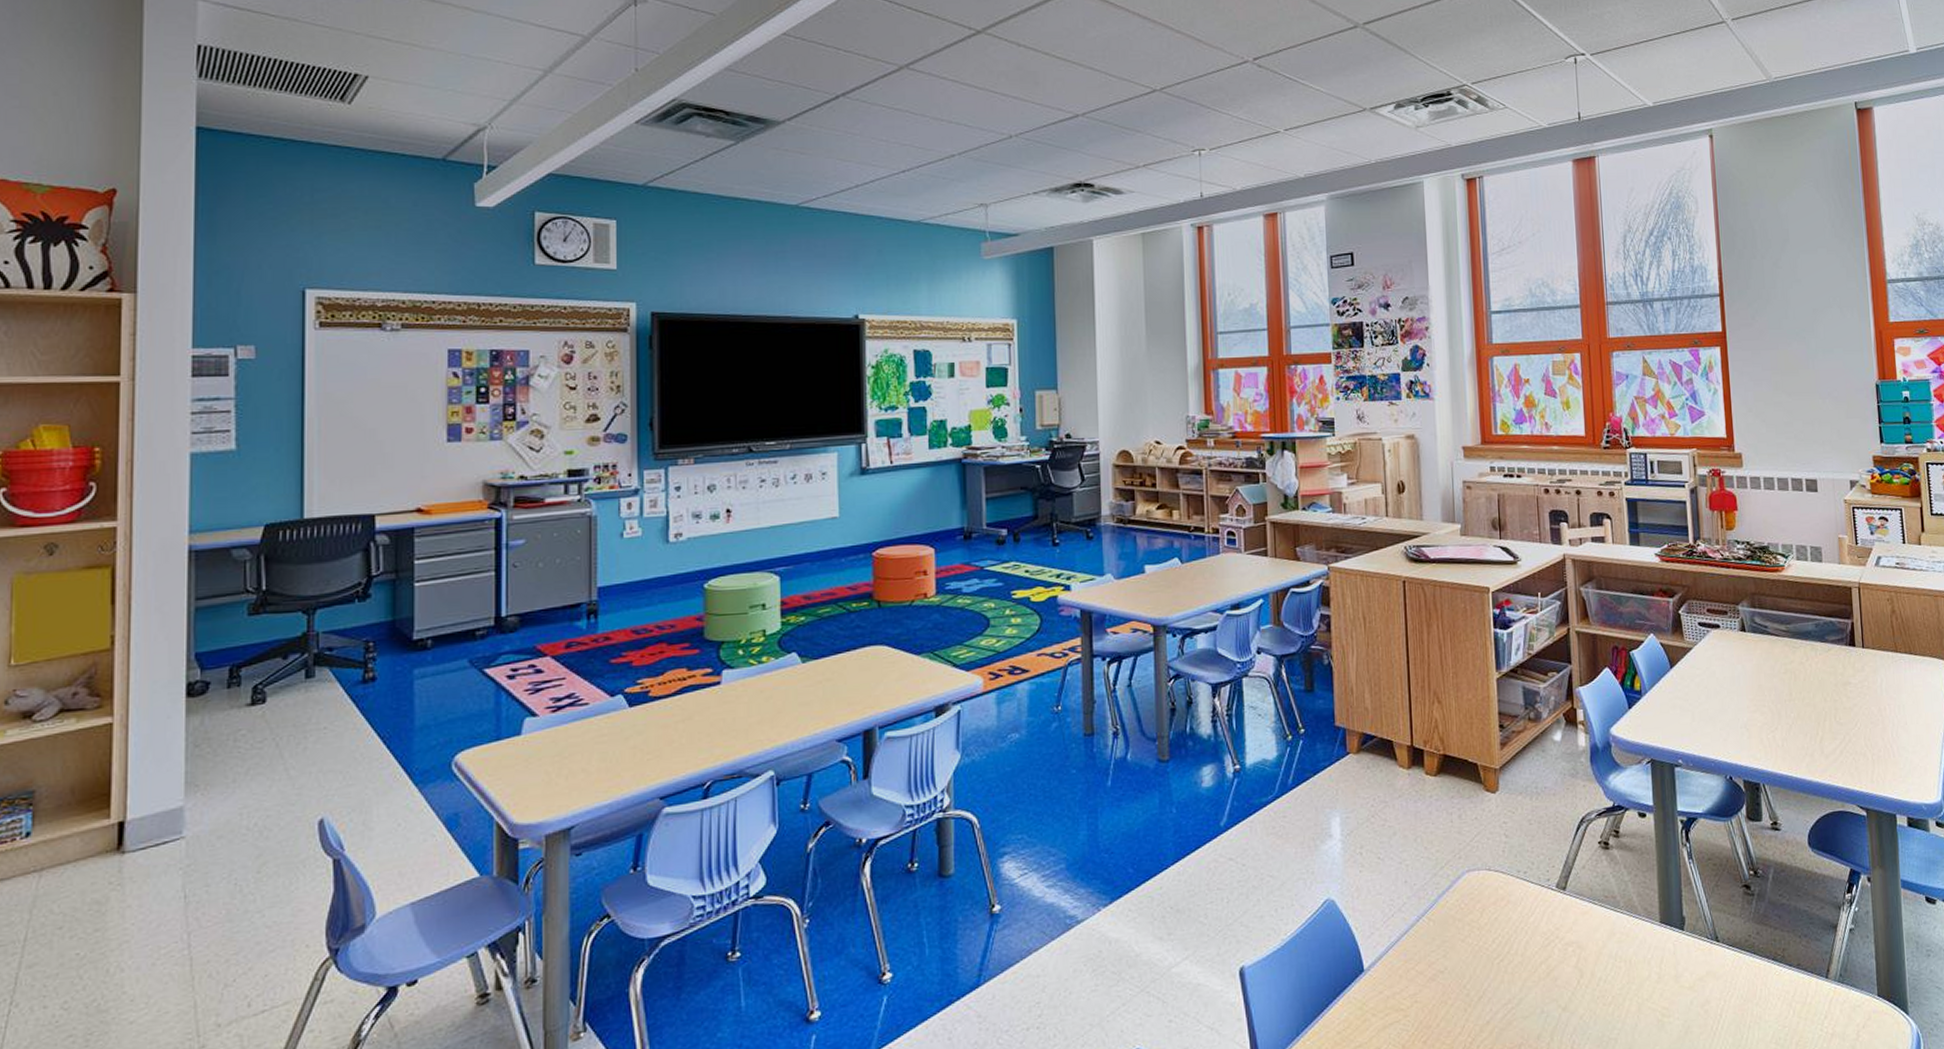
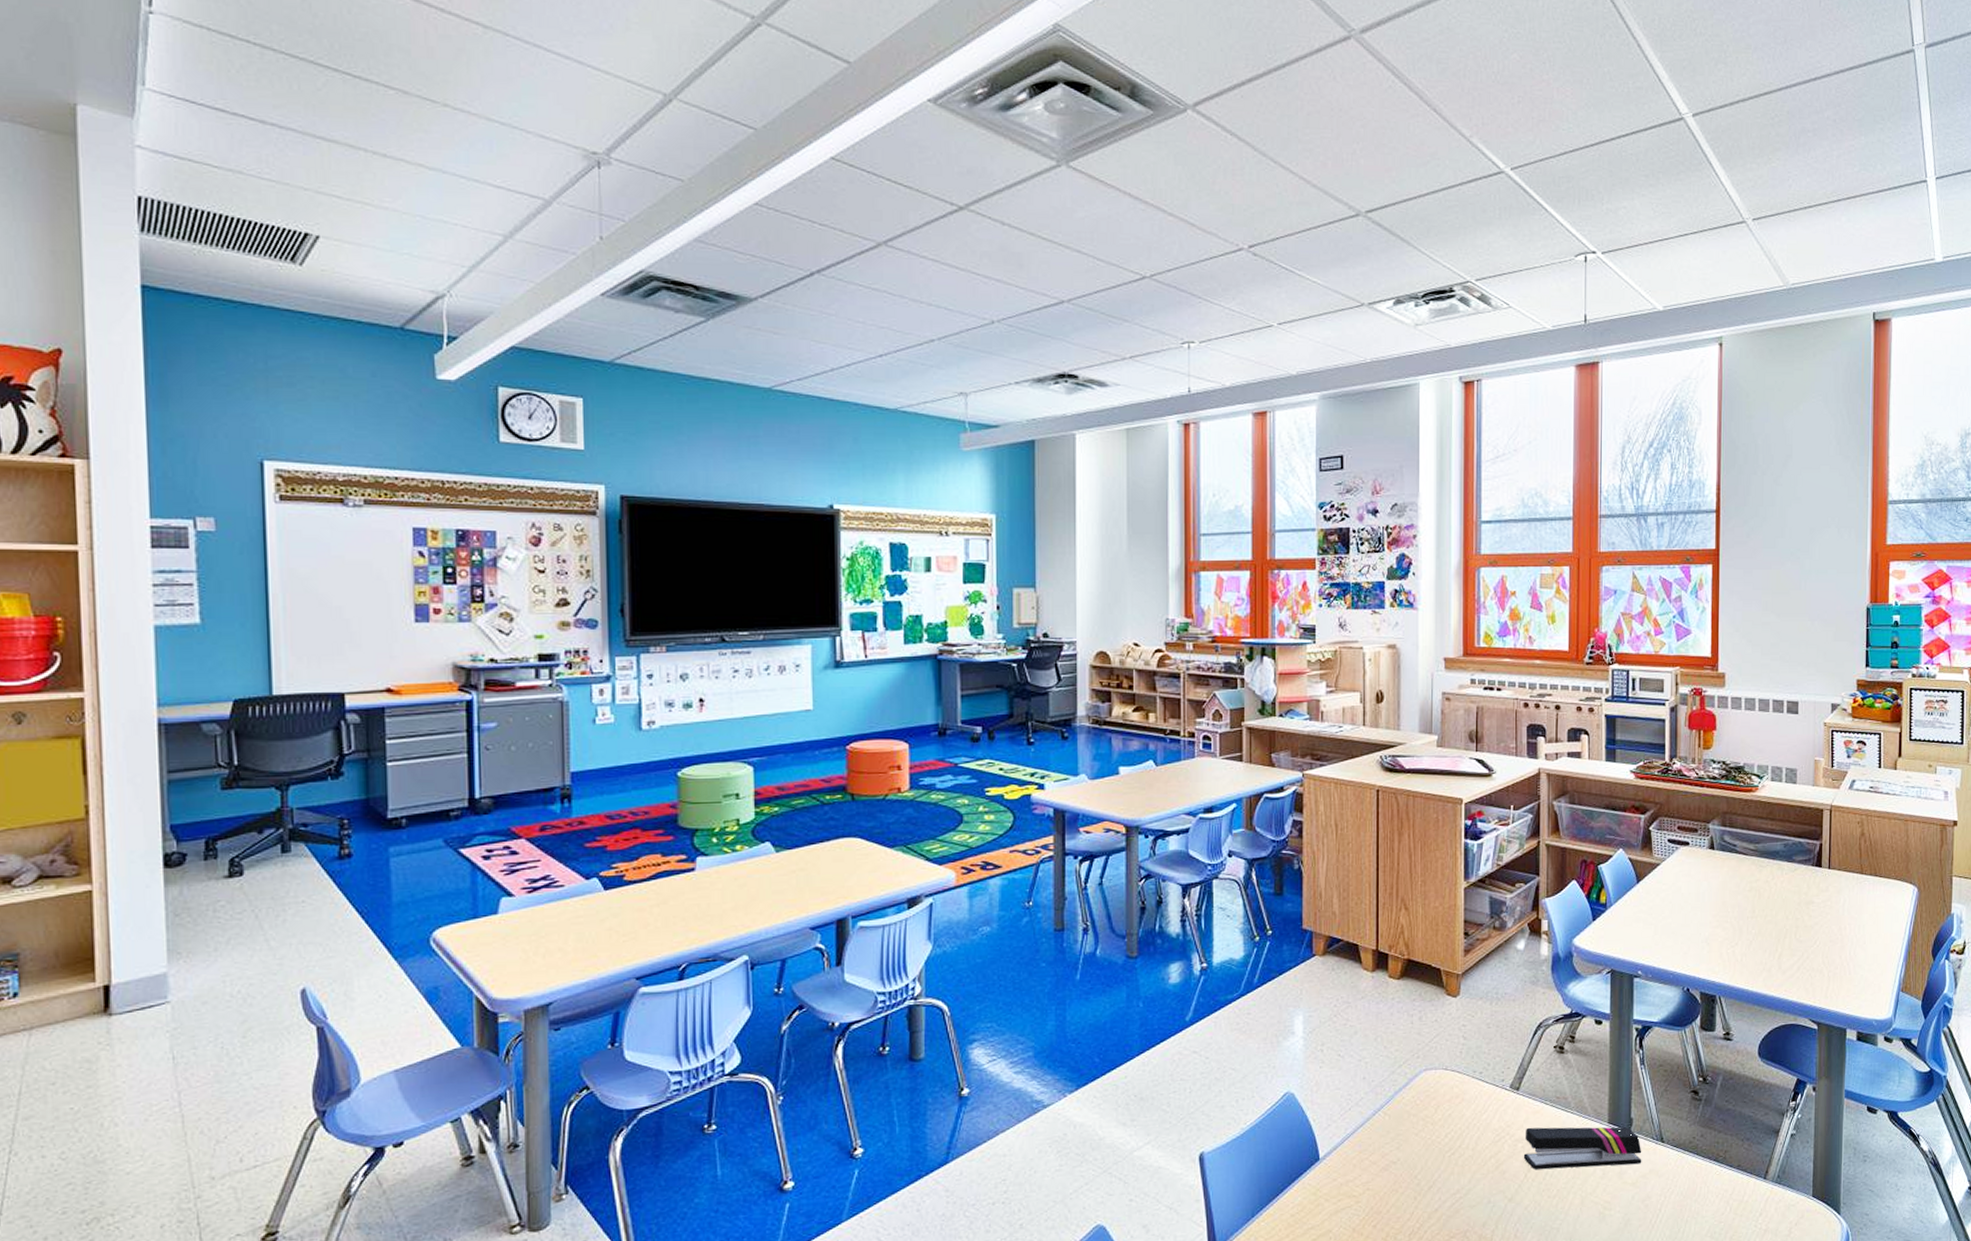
stapler: none [1574,926,1698,975] -> present [1523,1127,1642,1170]

